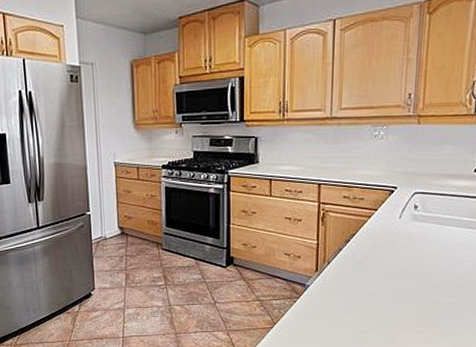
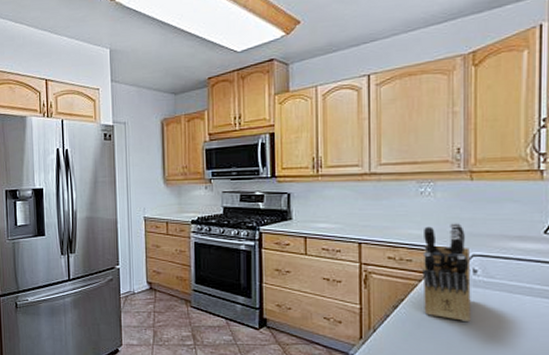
knife block: none [371,163,413,252] -> present [422,222,471,323]

